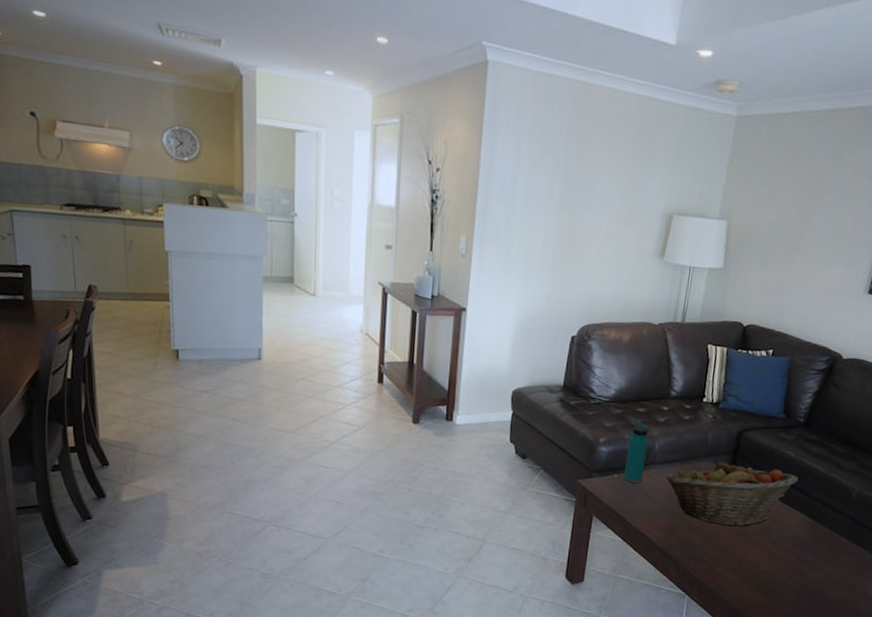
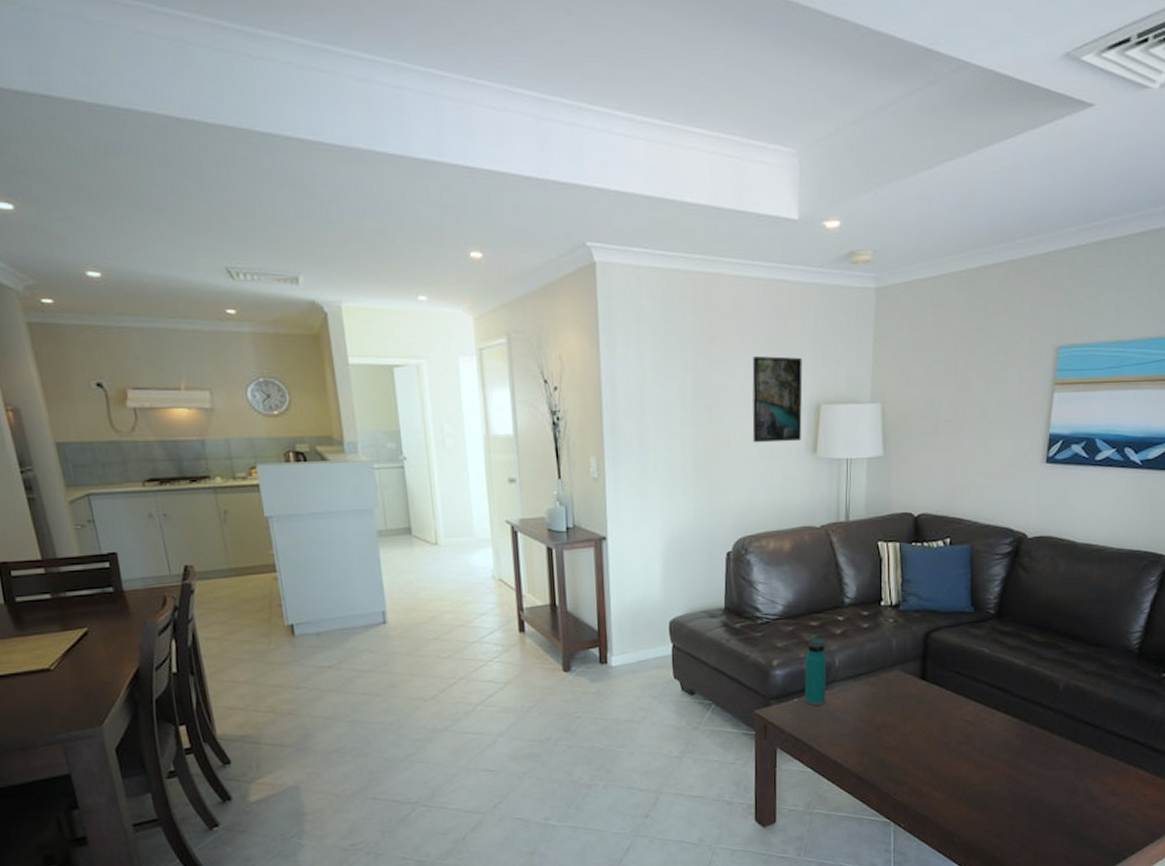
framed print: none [608,164,662,245] -> present [752,356,803,443]
fruit basket: present [665,461,799,527] -> none [851,669,998,740]

